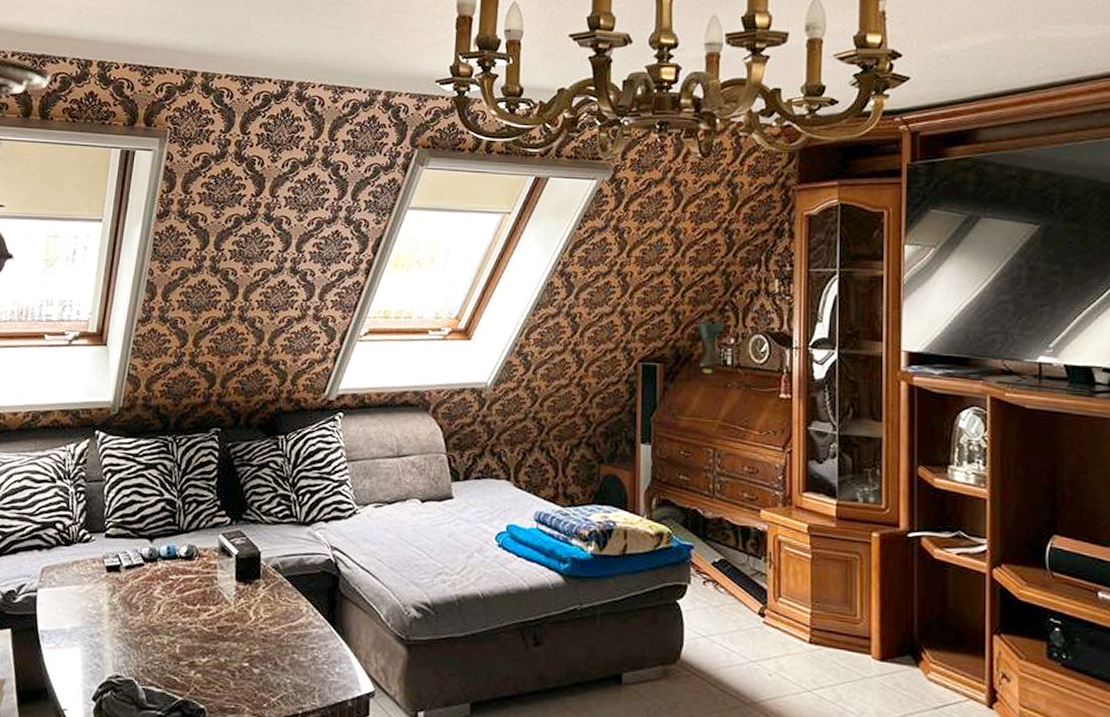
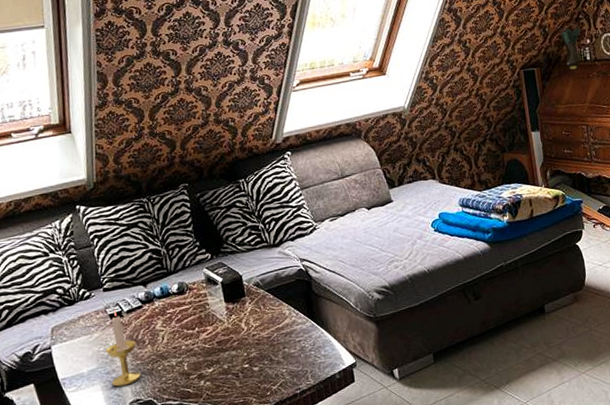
candlestick: none [93,560,129,656] -> present [106,308,141,387]

